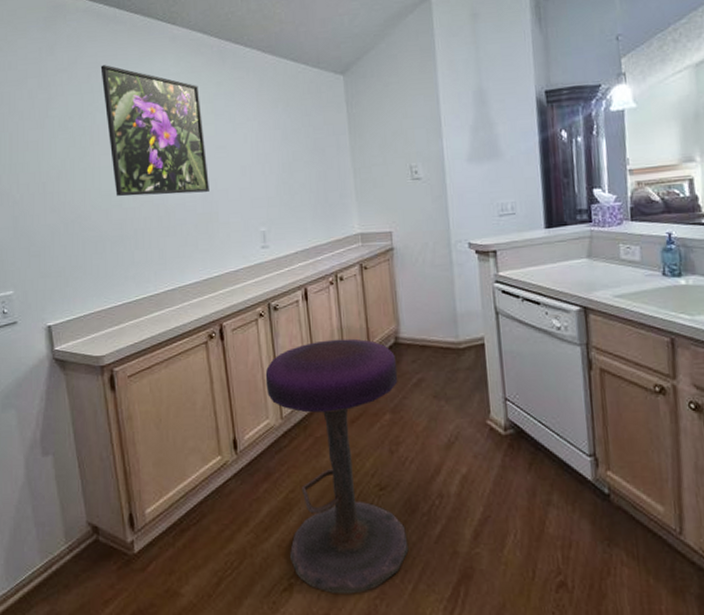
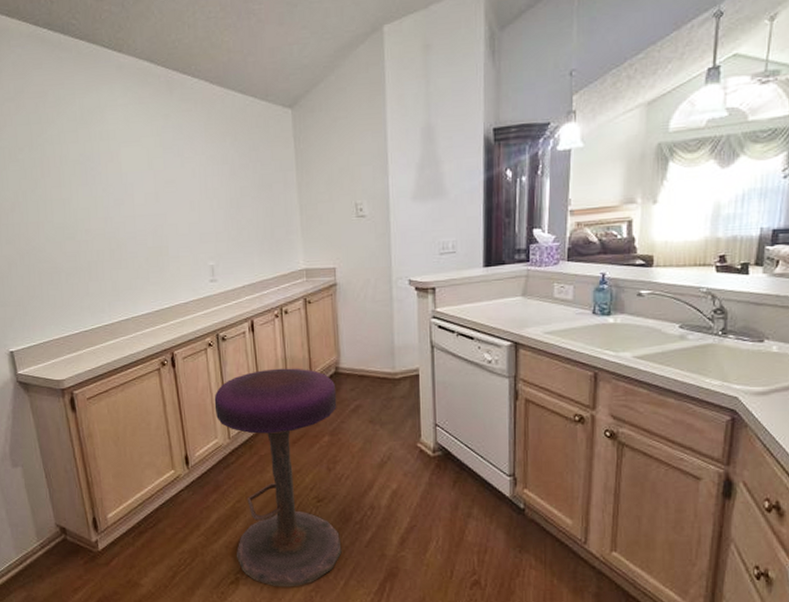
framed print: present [100,65,209,197] -> none [47,94,159,230]

